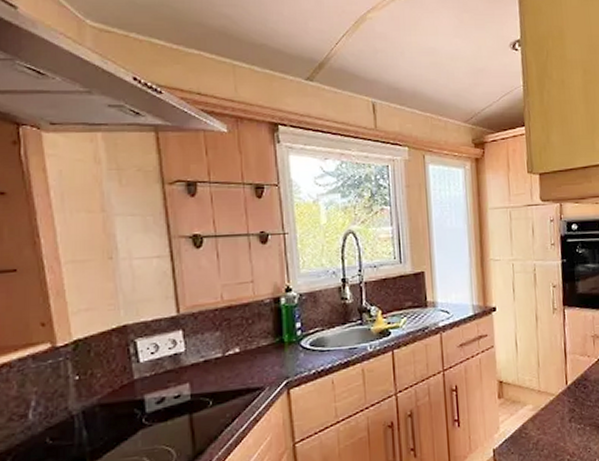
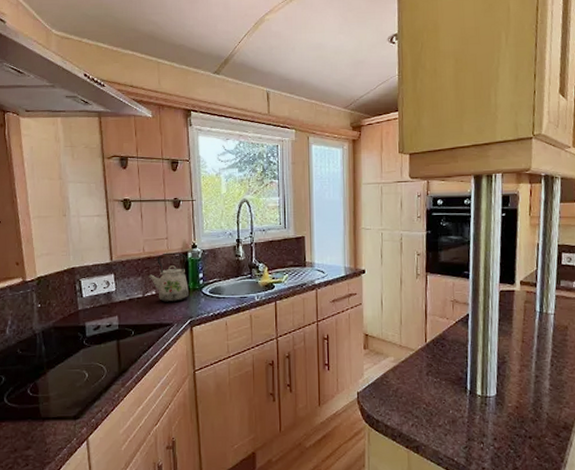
kettle: none [228,298,283,361] -> present [147,252,189,302]

